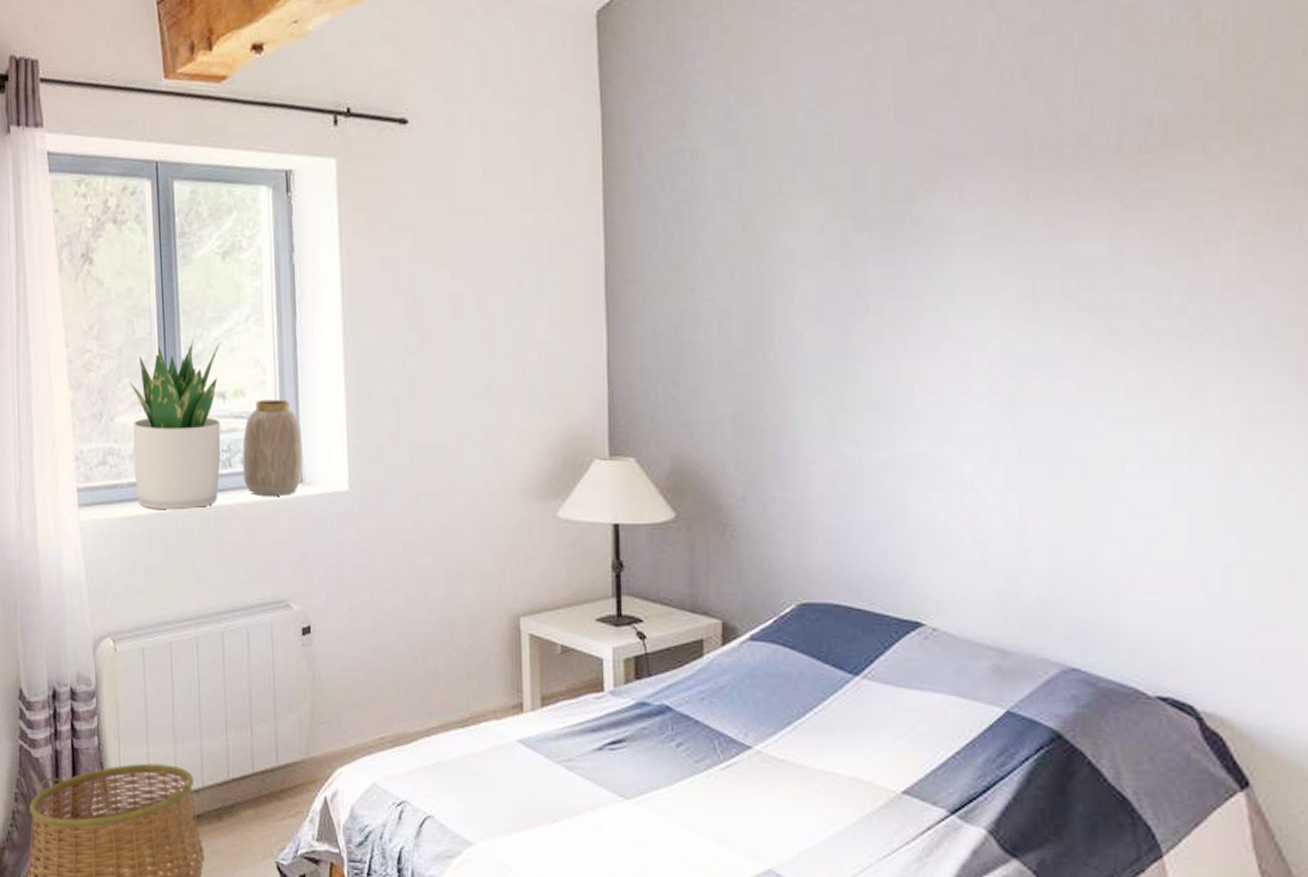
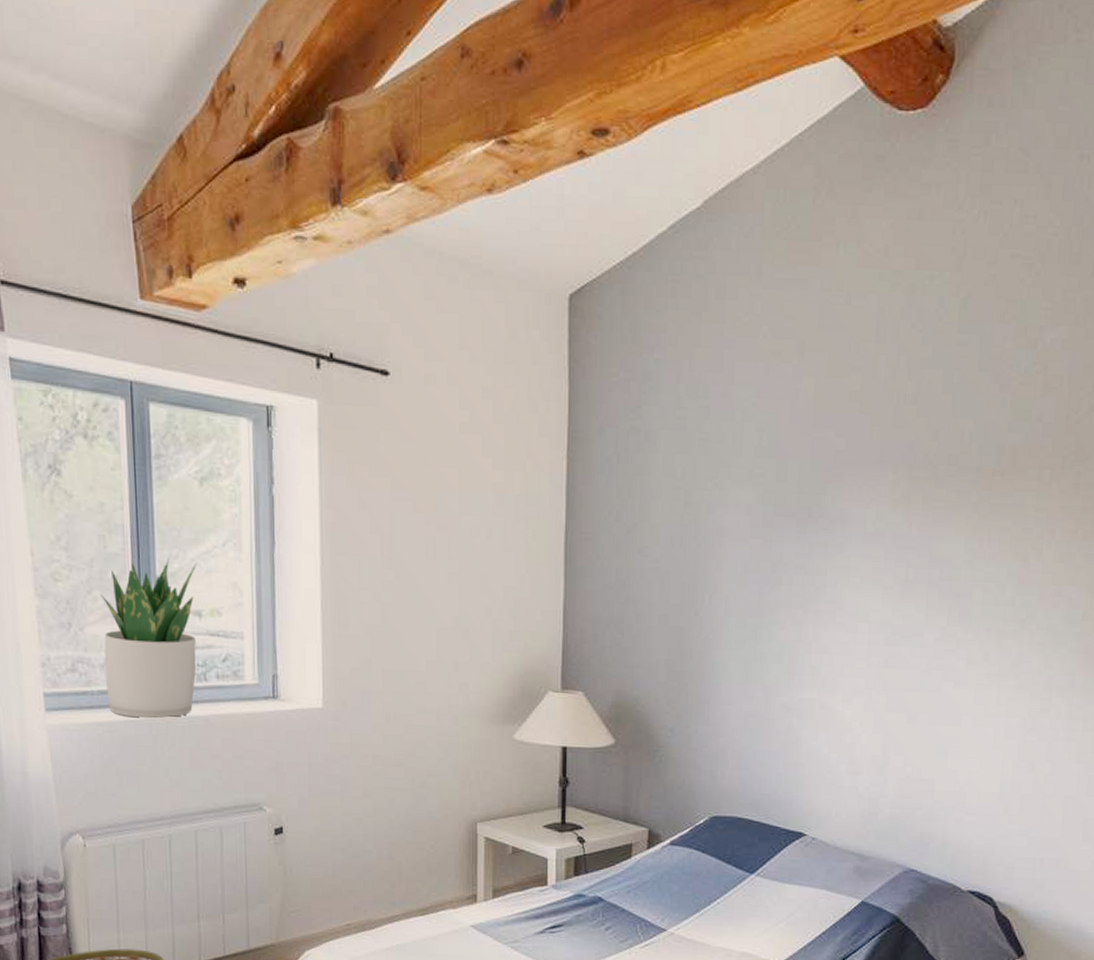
vase: present [242,399,303,496] -> none [217,620,279,710]

